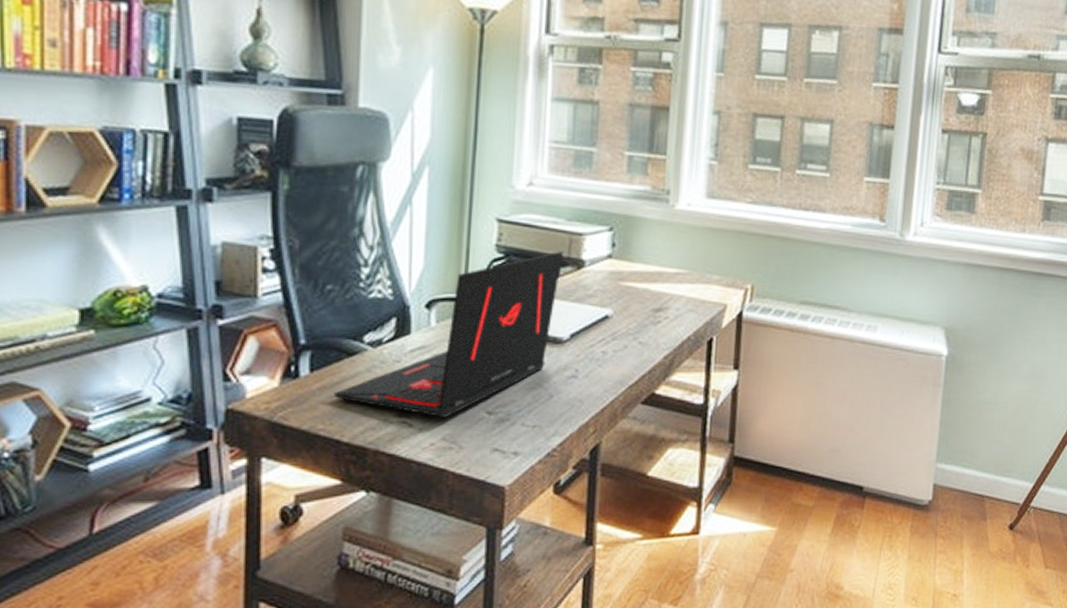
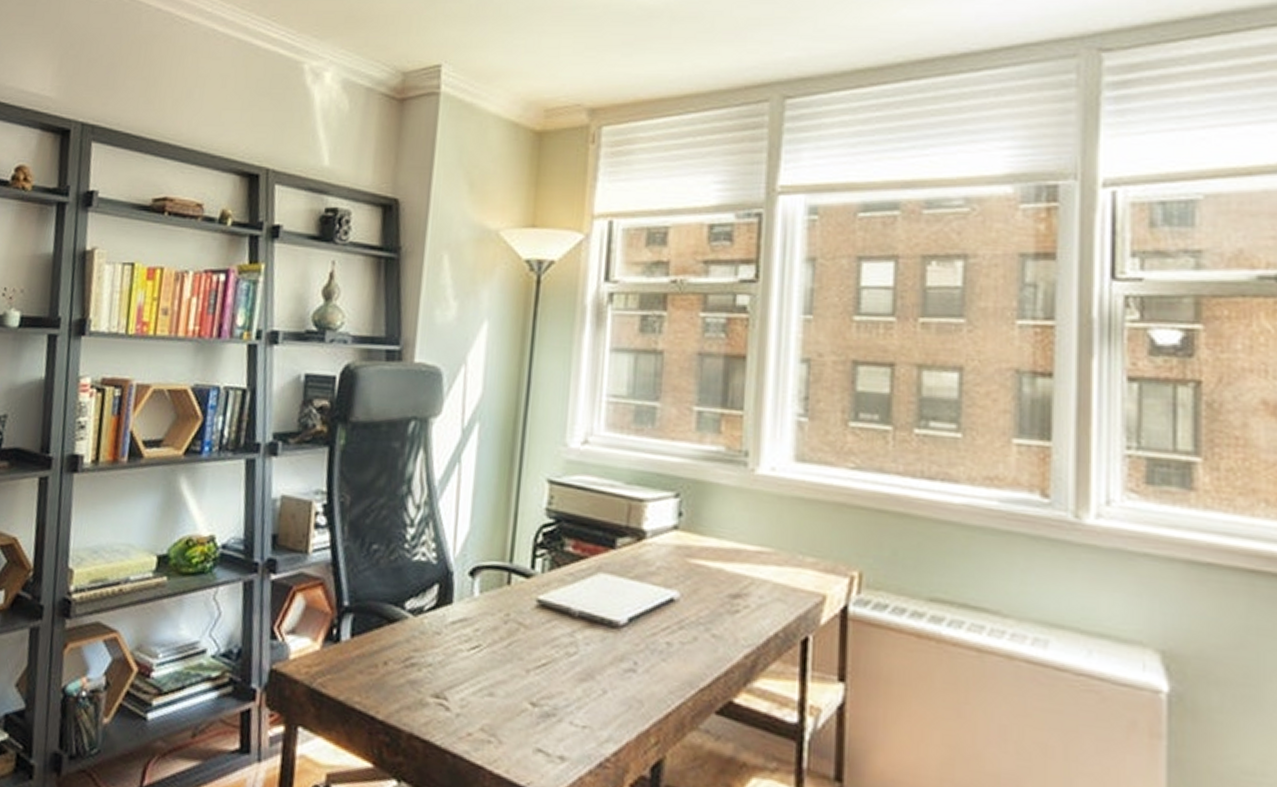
laptop: present [334,251,563,419] -> none [372,519,621,705]

